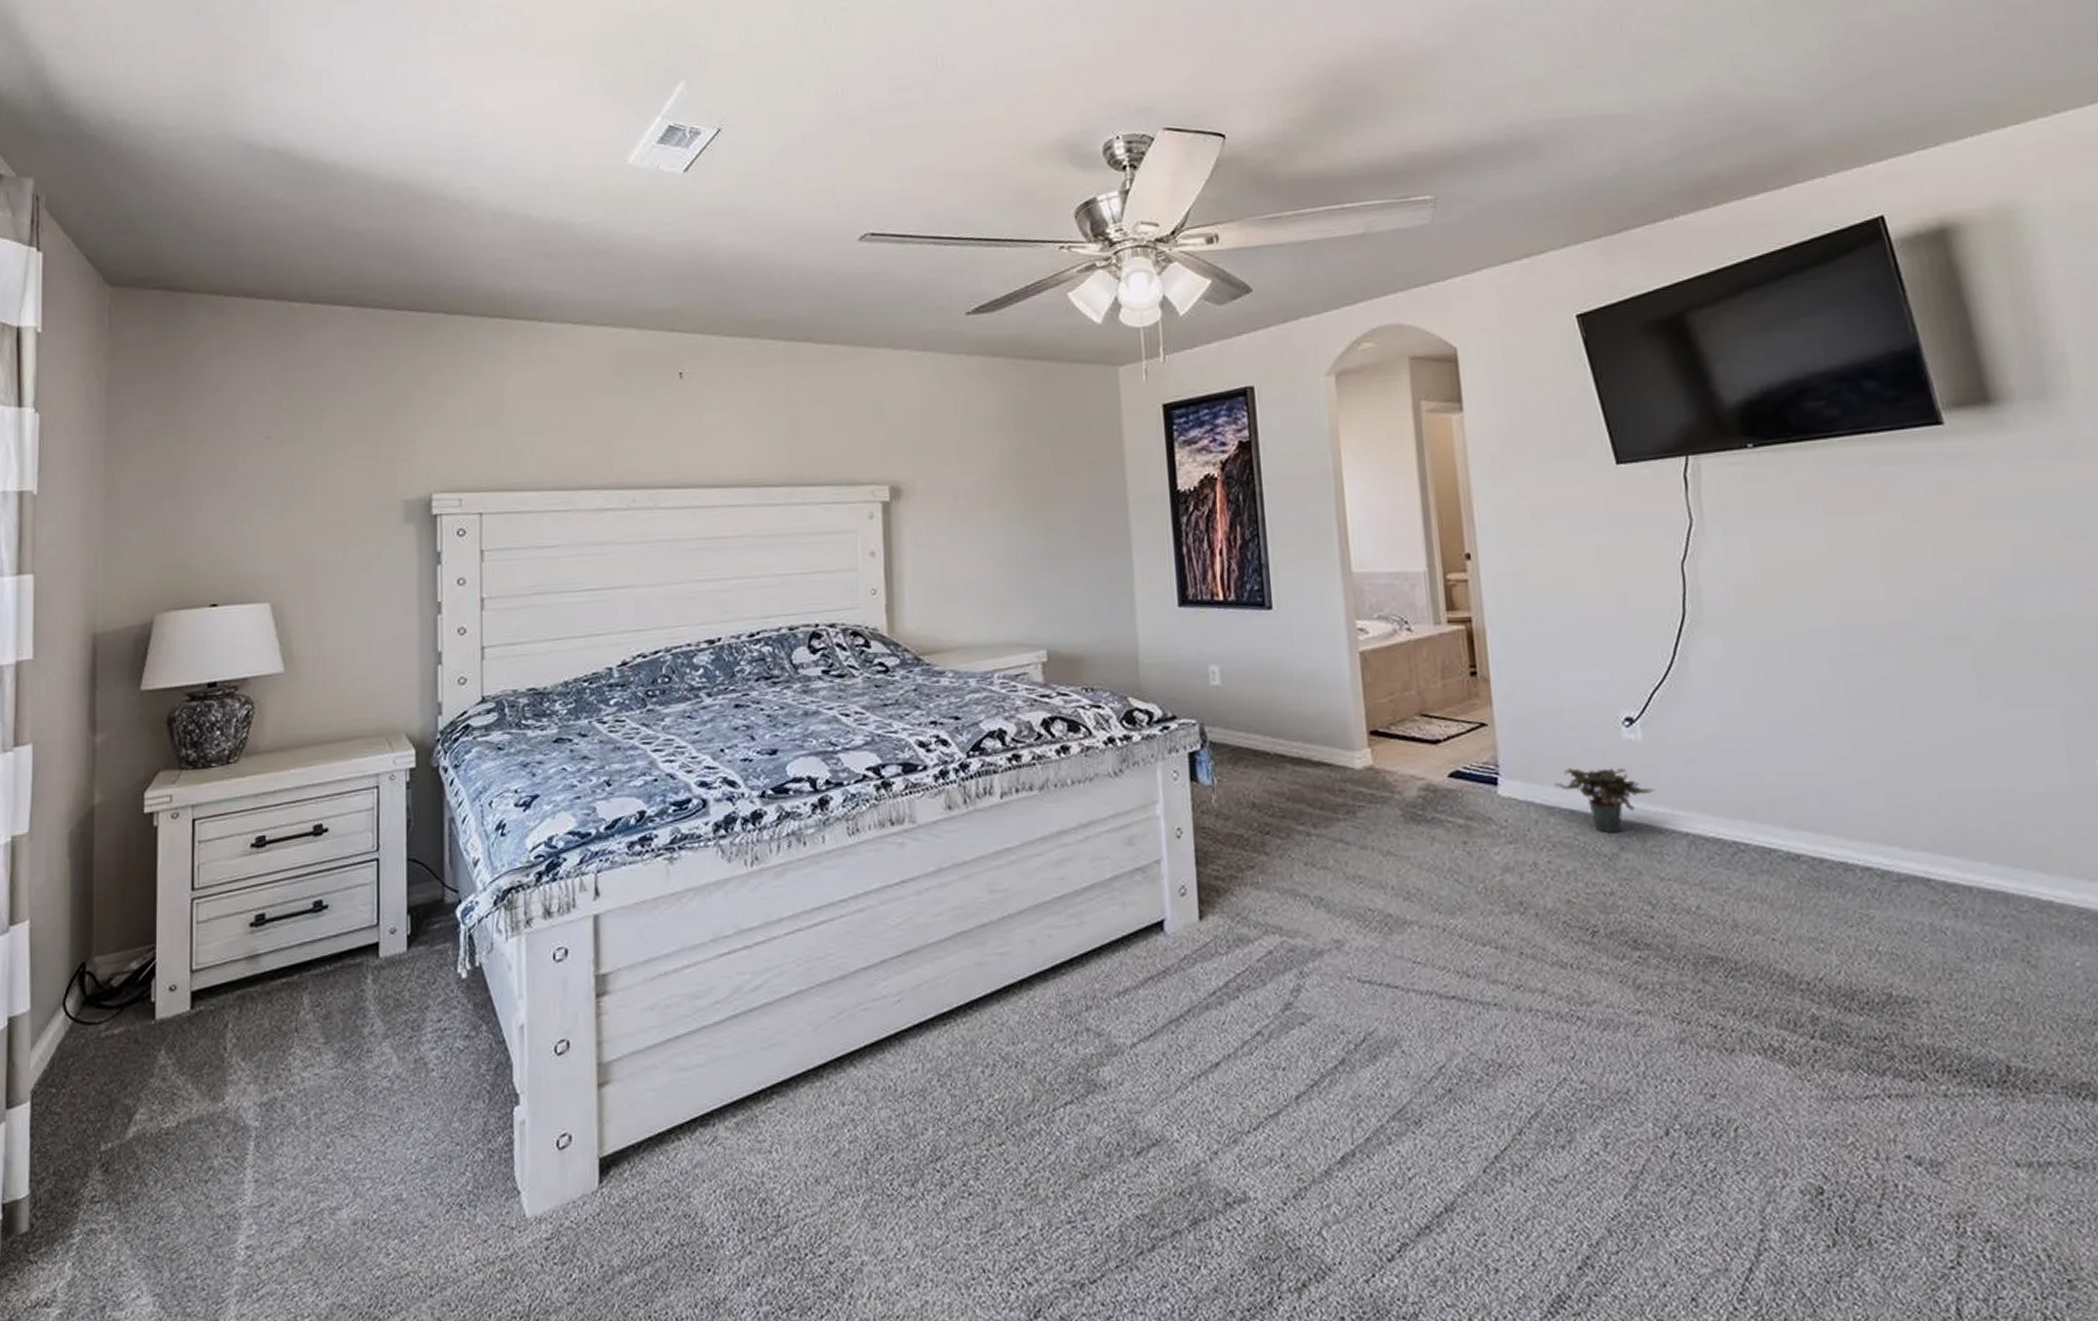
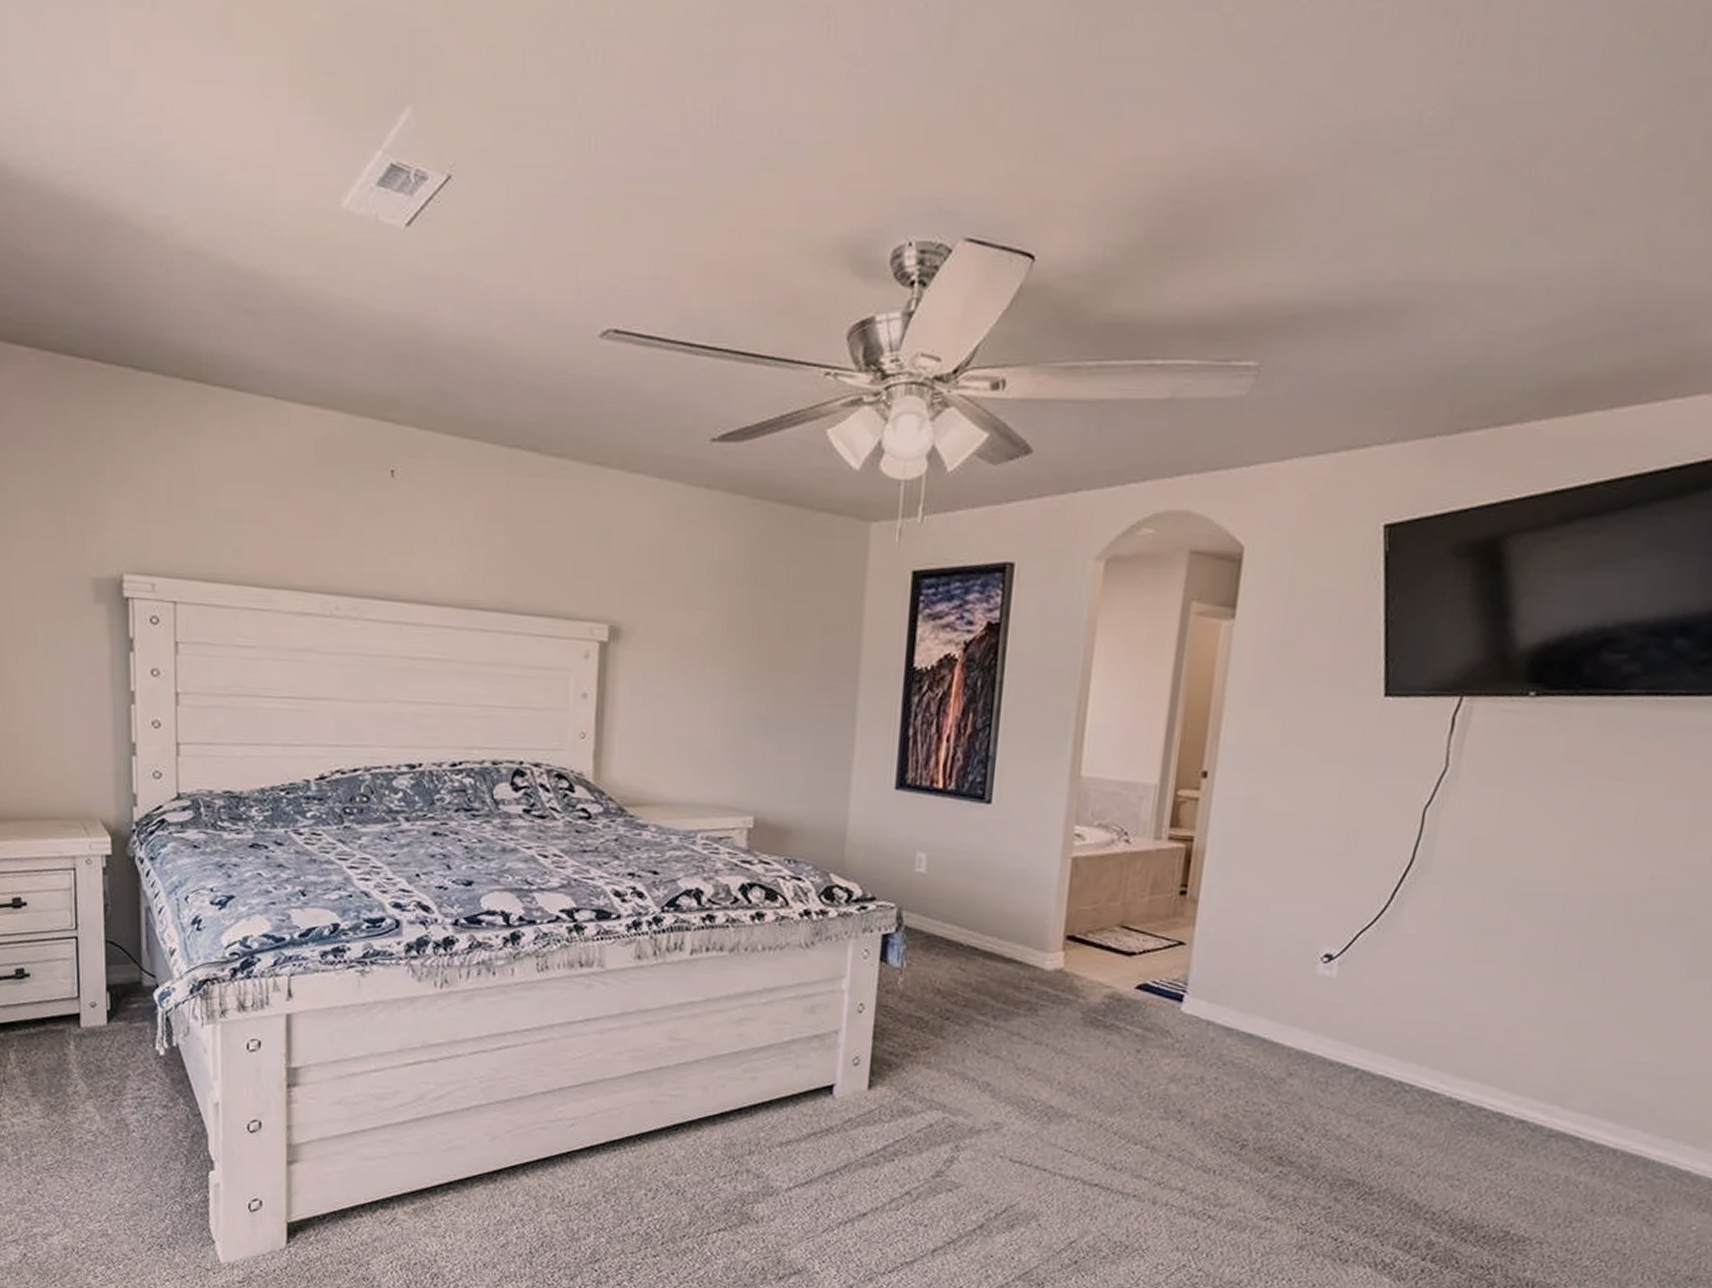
potted plant: present [1554,767,1655,834] -> none [1238,995,1336,1060]

